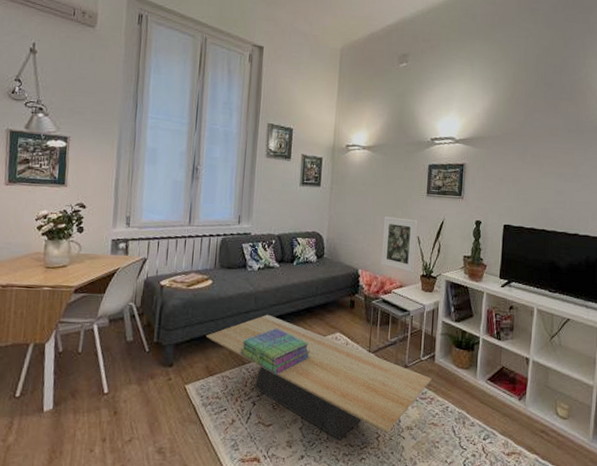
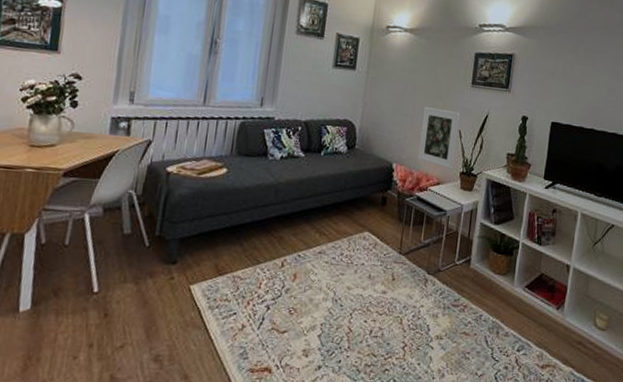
coffee table: present [207,314,432,440] -> none [217,209,466,350]
stack of books: present [239,328,310,374] -> none [254,224,334,276]

